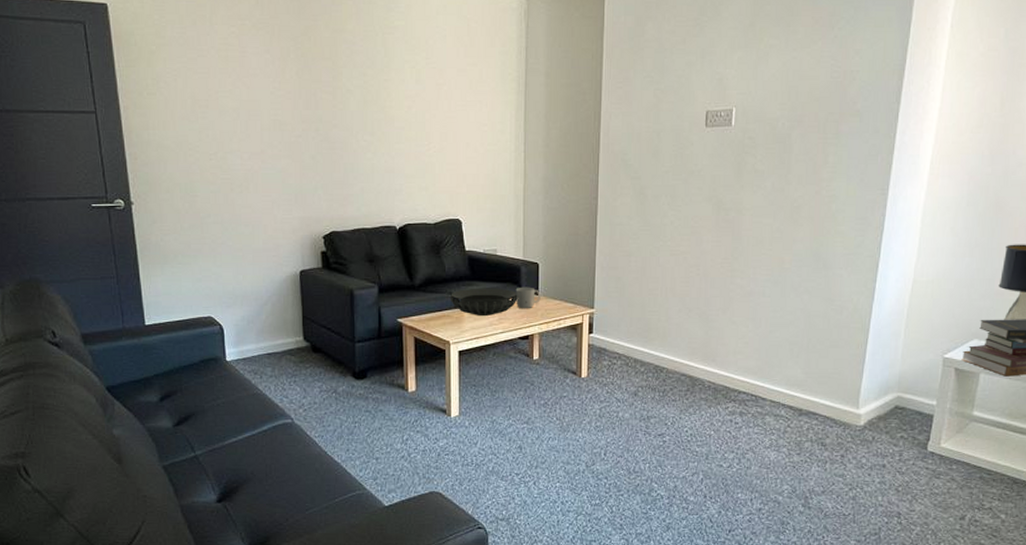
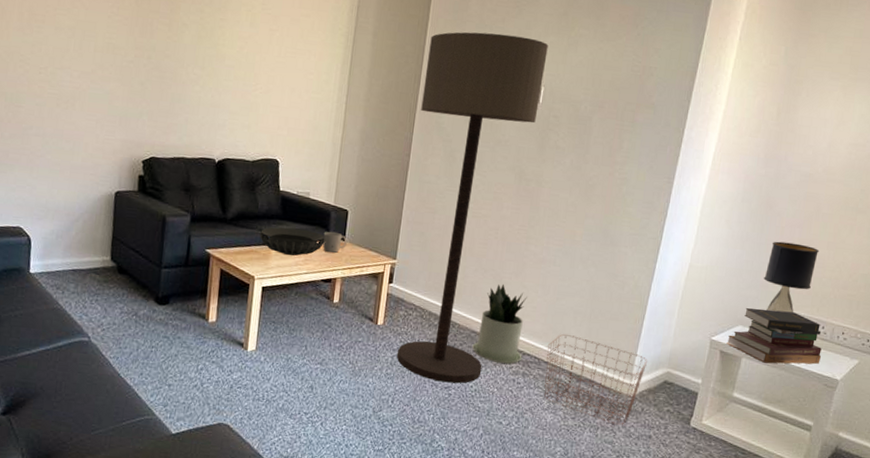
floor lamp: none [604,56,736,430] -> present [396,32,548,383]
planter: none [683,321,738,404] -> present [471,283,527,364]
basket: none [763,367,875,456] -> present [544,333,648,425]

